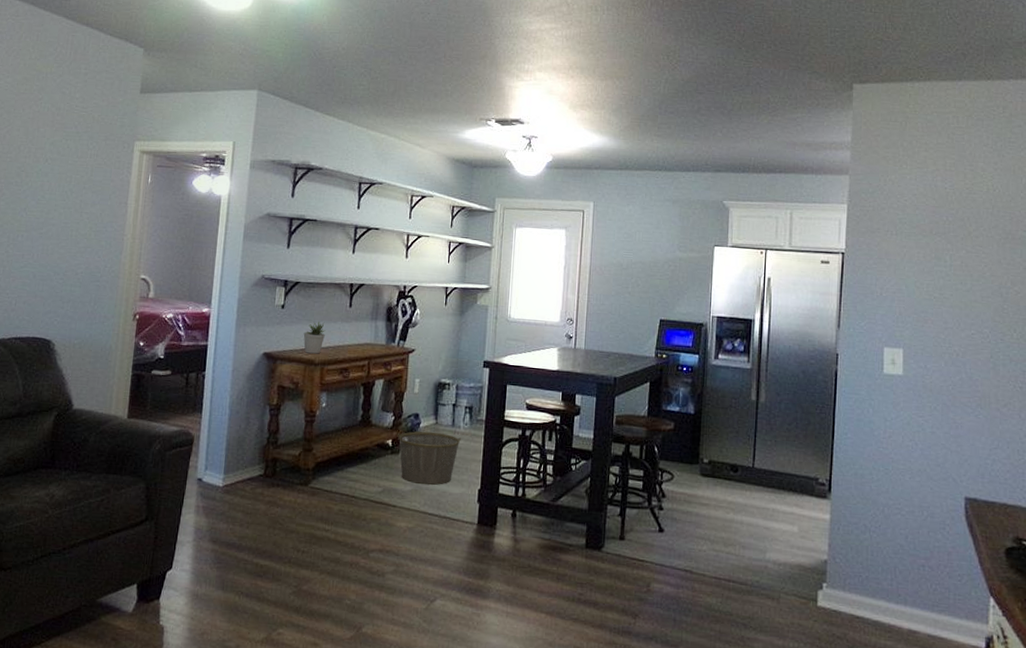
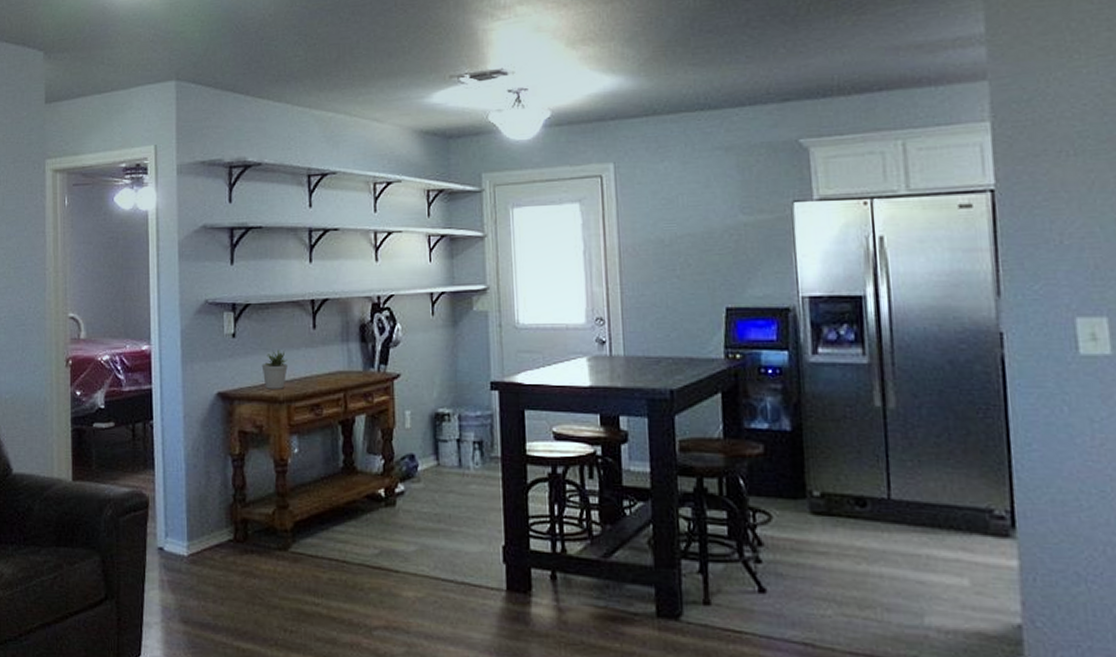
basket: present [397,431,461,485] -> none [390,475,472,543]

